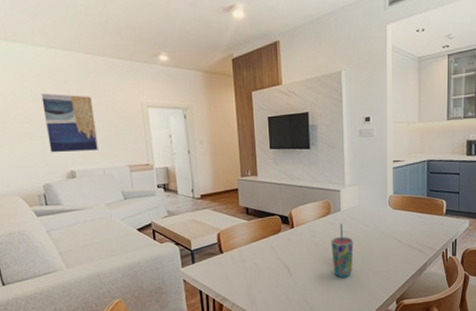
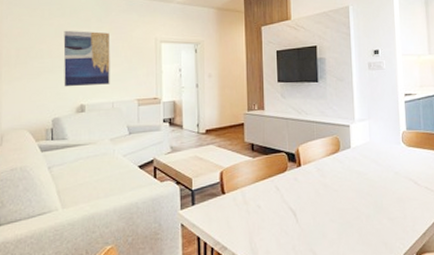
cup: present [331,223,354,278] -> none [341,162,366,226]

